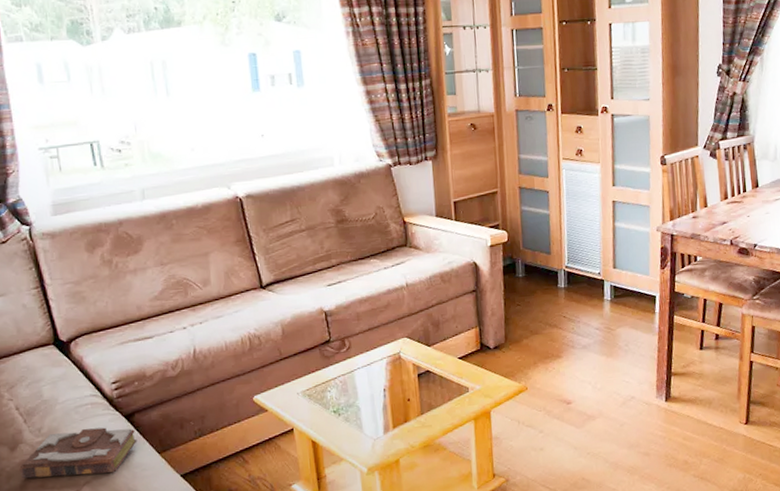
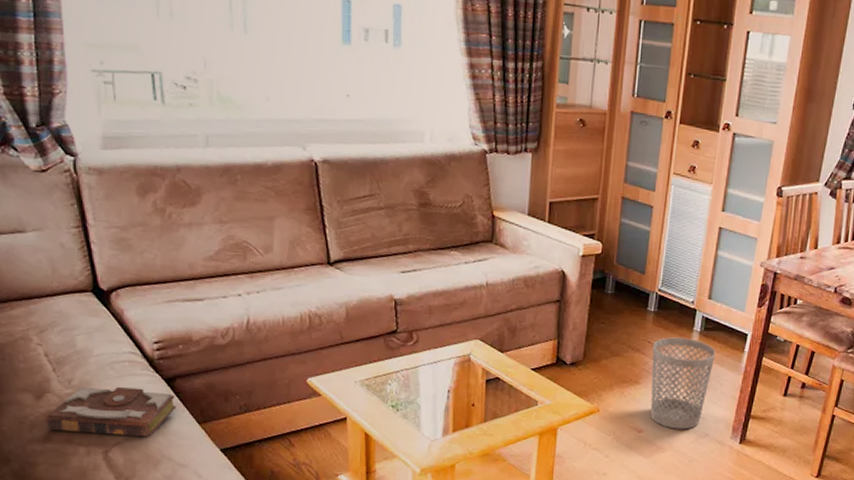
wastebasket: none [569,307,629,396] -> present [650,337,716,430]

